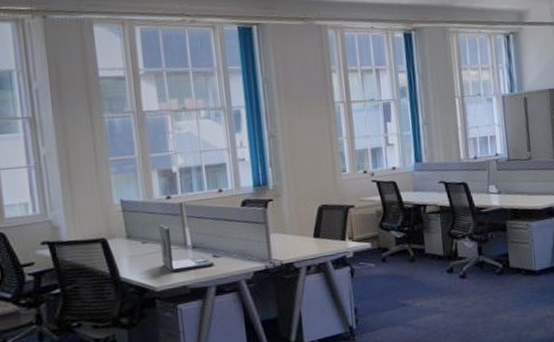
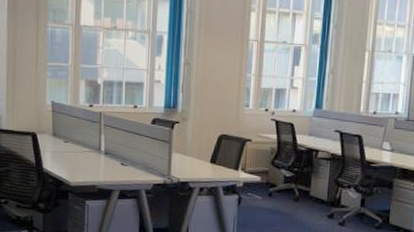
laptop: present [158,224,215,272] -> none [78,128,121,173]

